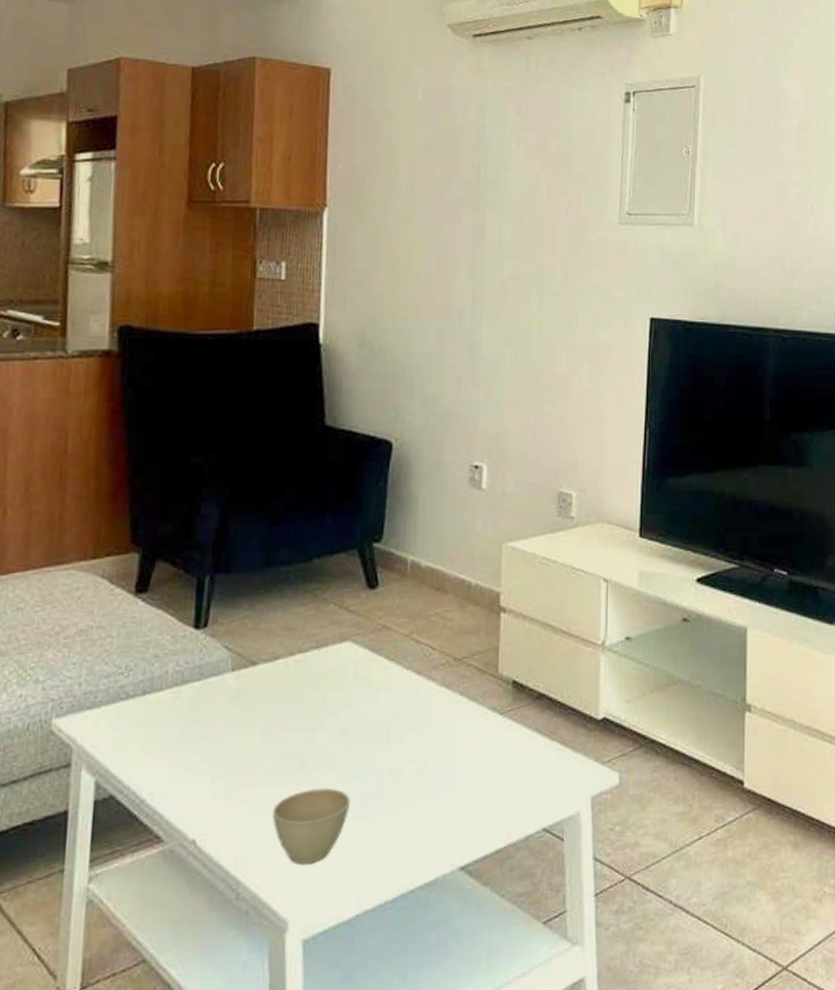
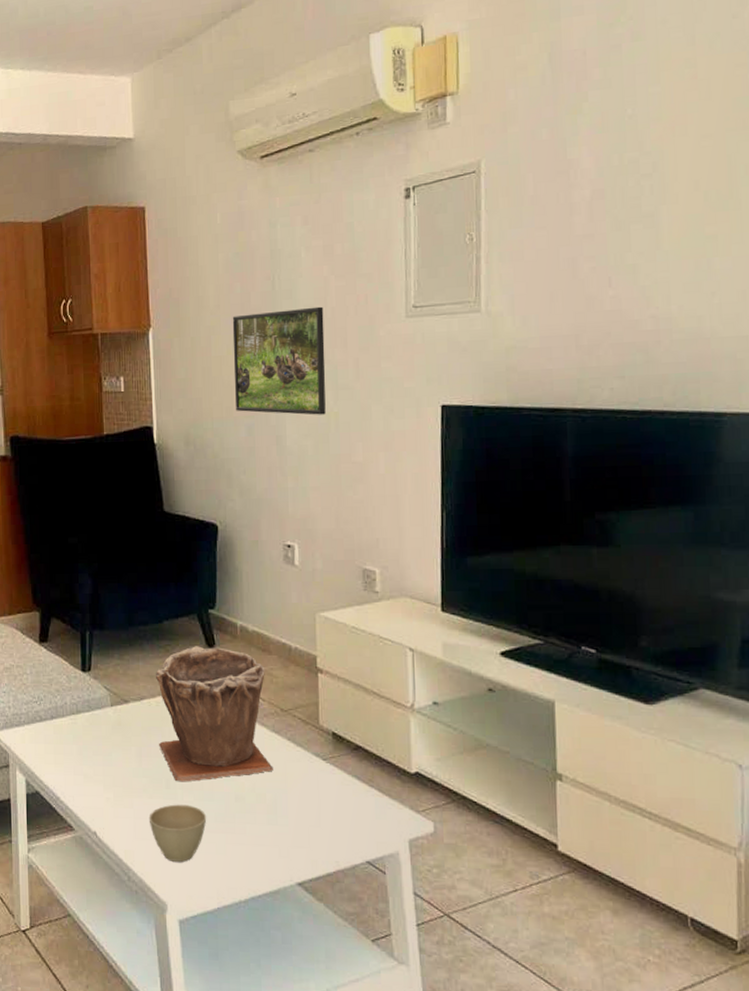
plant pot: none [294,588,440,760] -> present [155,646,273,782]
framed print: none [425,203,533,321] -> present [232,306,326,415]

